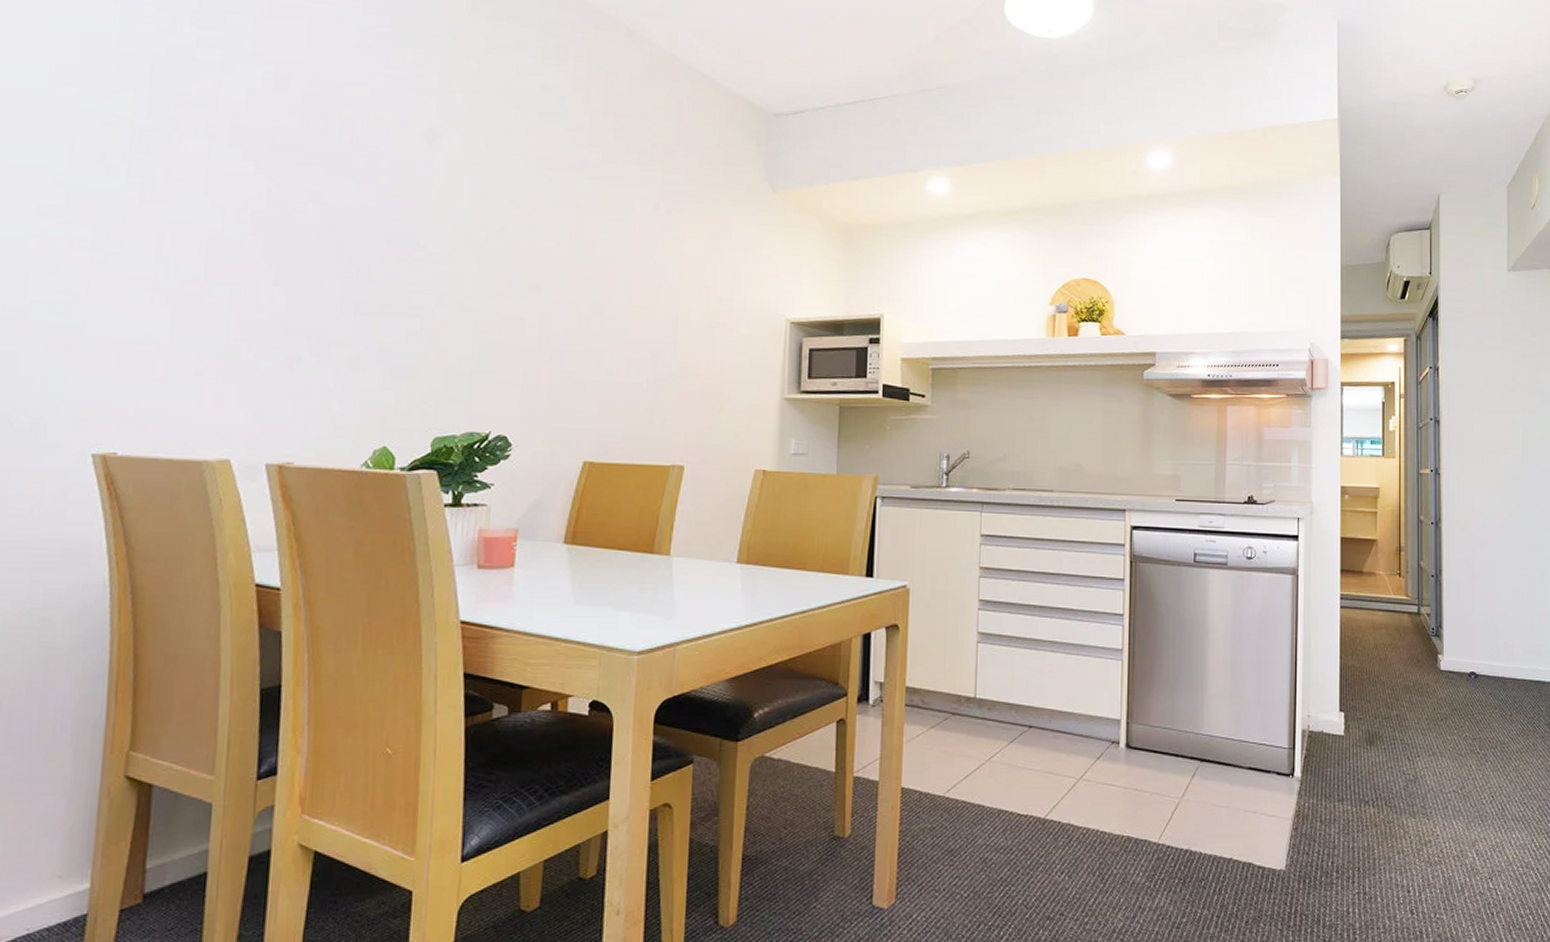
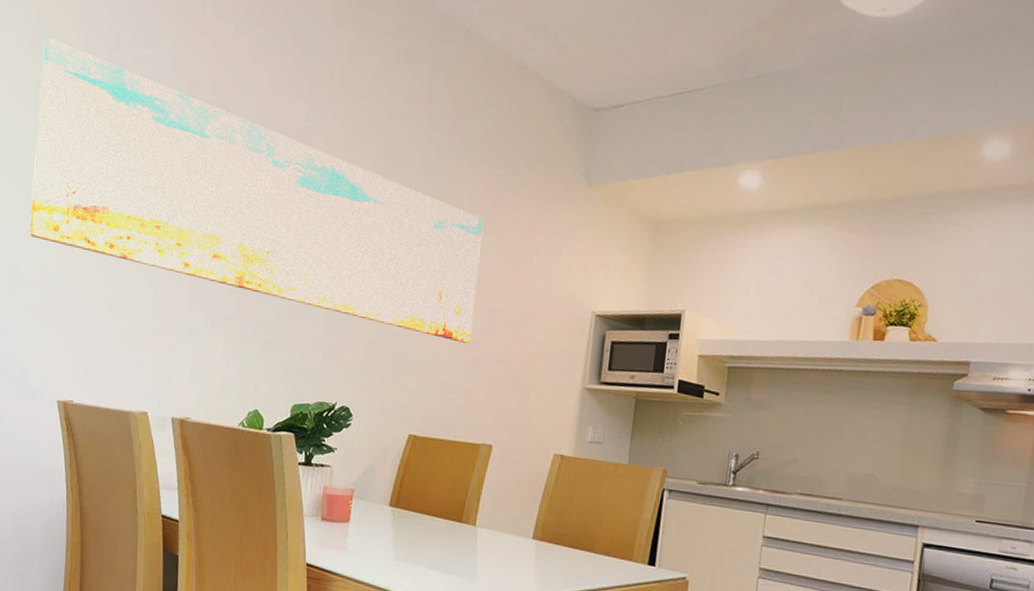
wall art: none [42,11,658,358] -> present [29,38,484,343]

